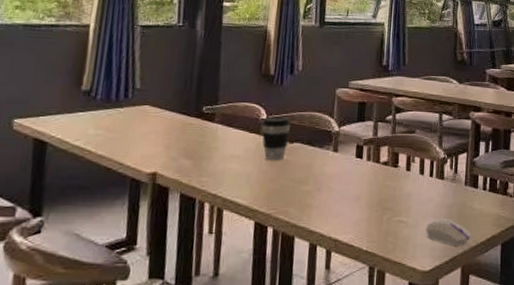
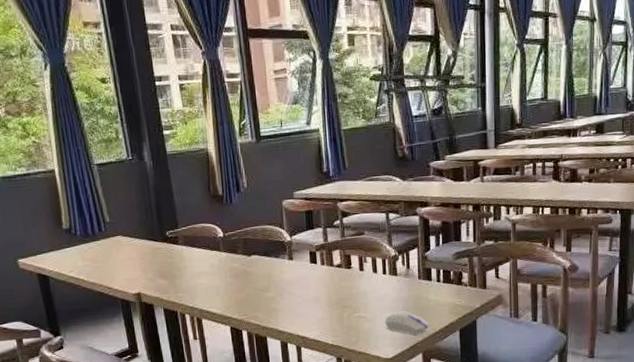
coffee cup: present [261,116,292,161] -> none [220,232,247,273]

